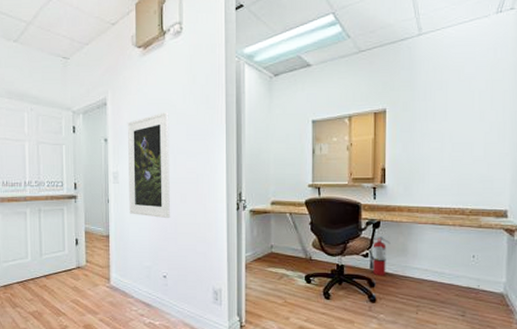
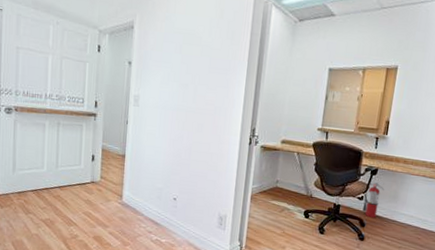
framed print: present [127,111,171,219] -> none [146,42,194,146]

